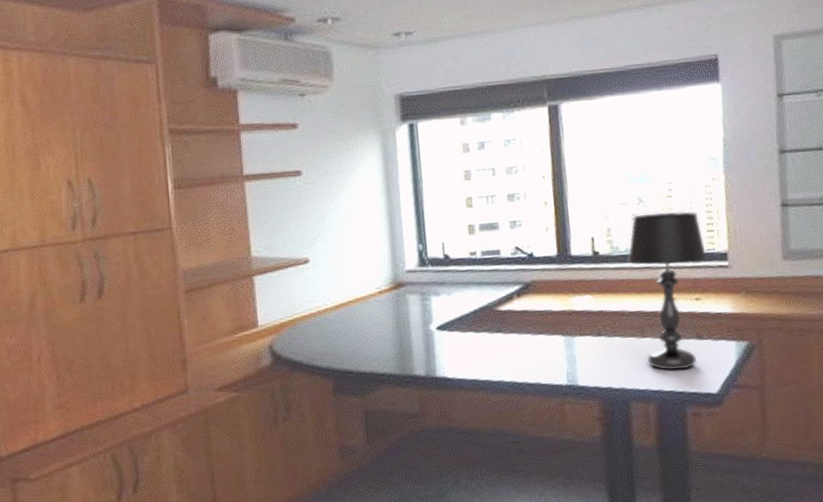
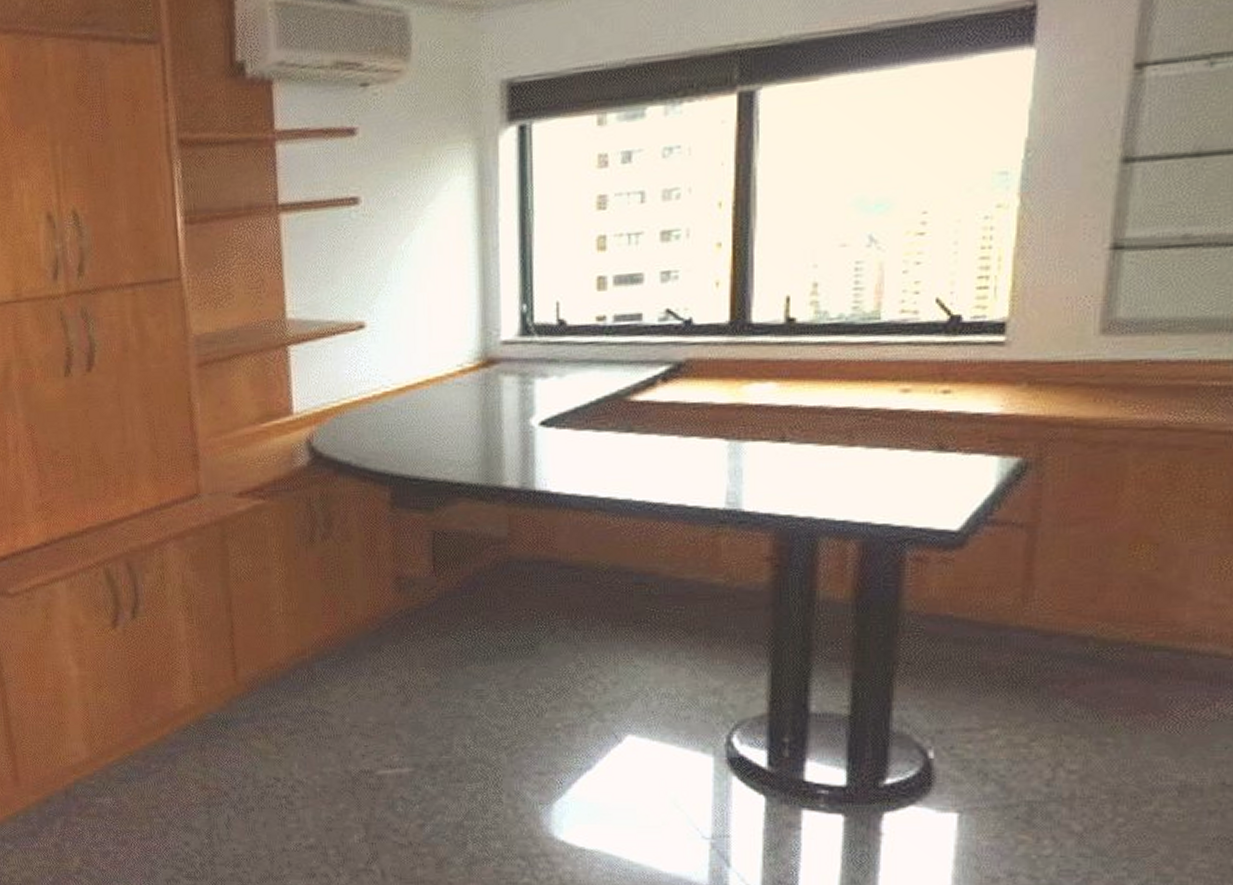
table lamp: present [627,211,707,371] -> none [840,257,972,495]

